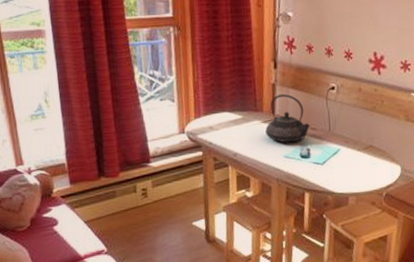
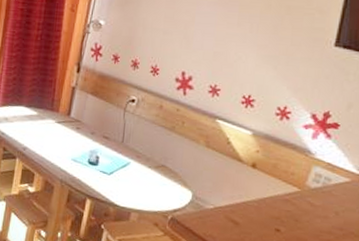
teapot: present [265,94,310,143] -> none [57,98,103,148]

